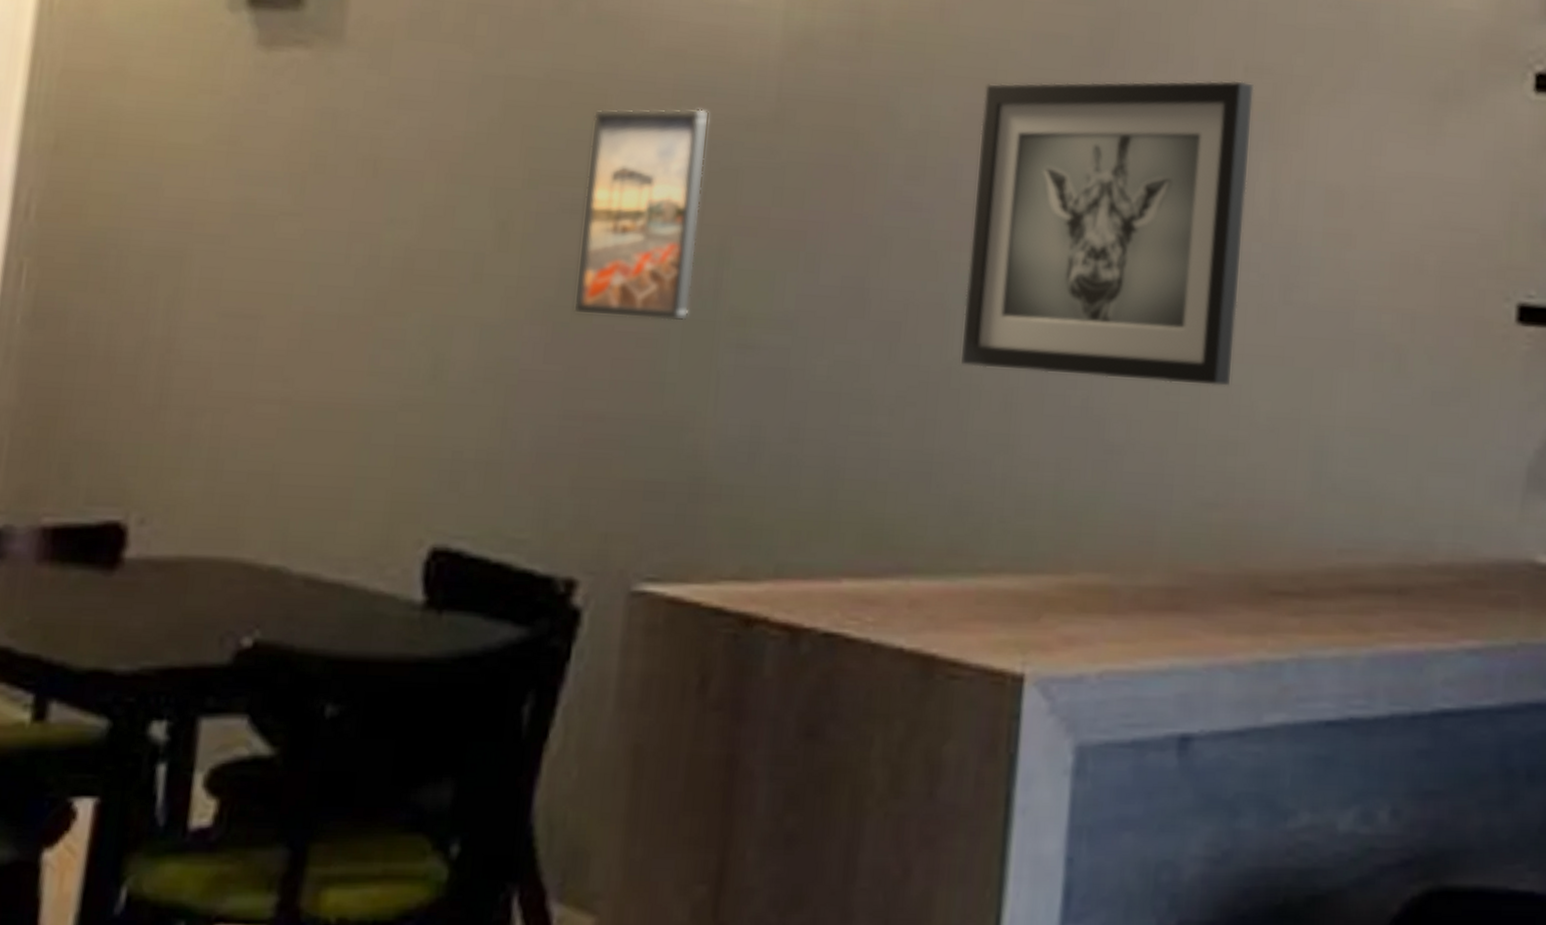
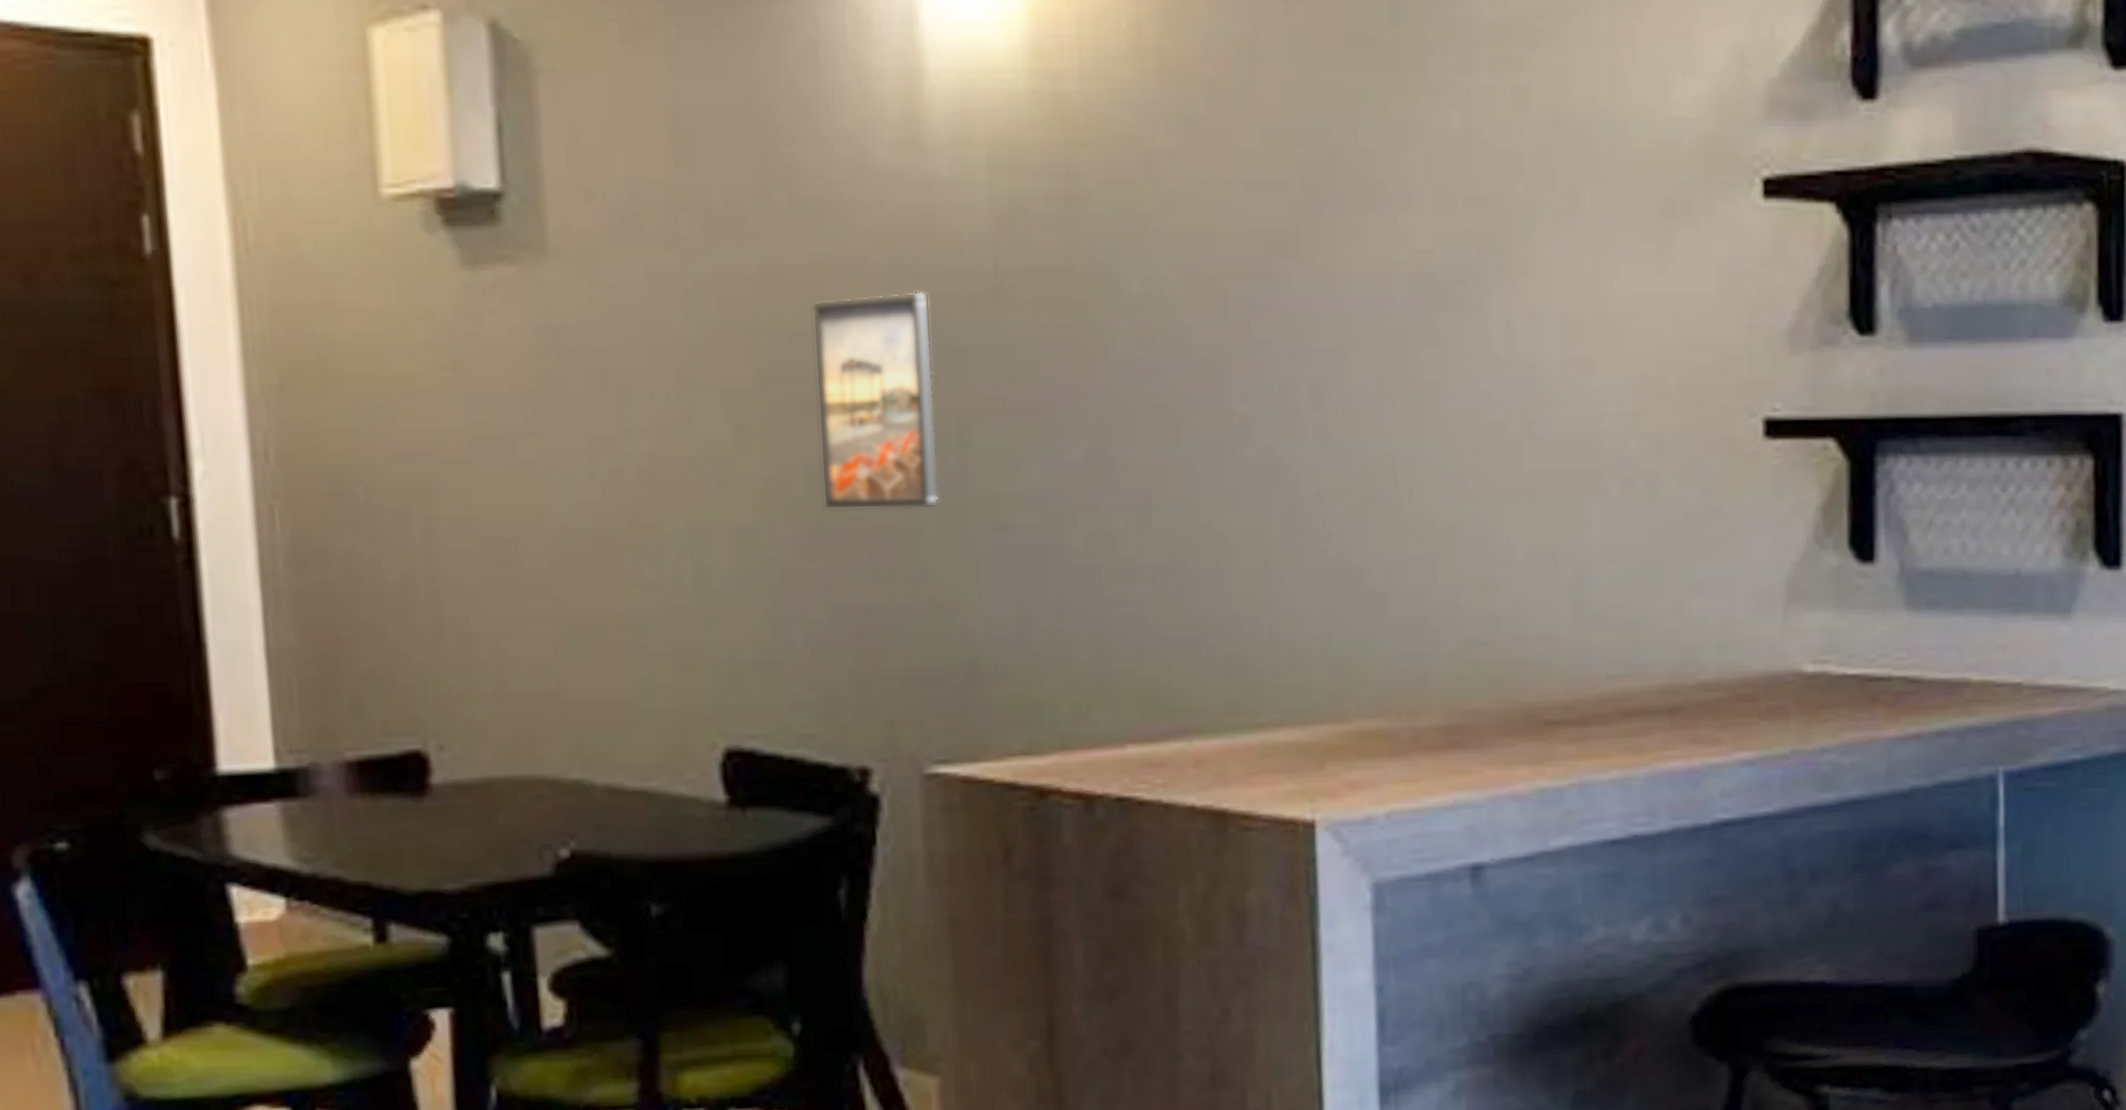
wall art: present [961,80,1255,387] -> none [1202,214,1484,528]

